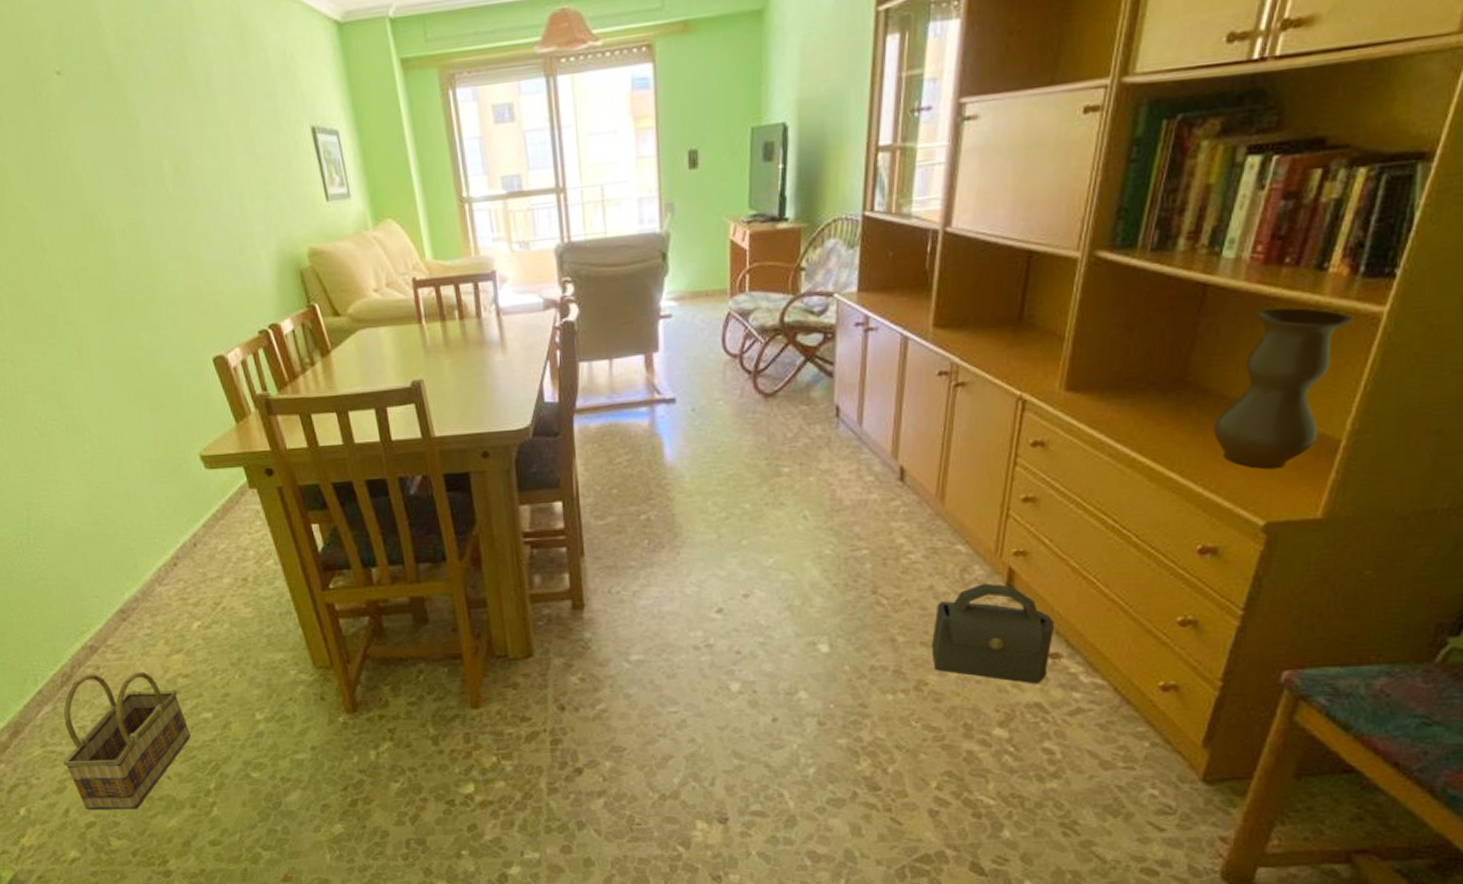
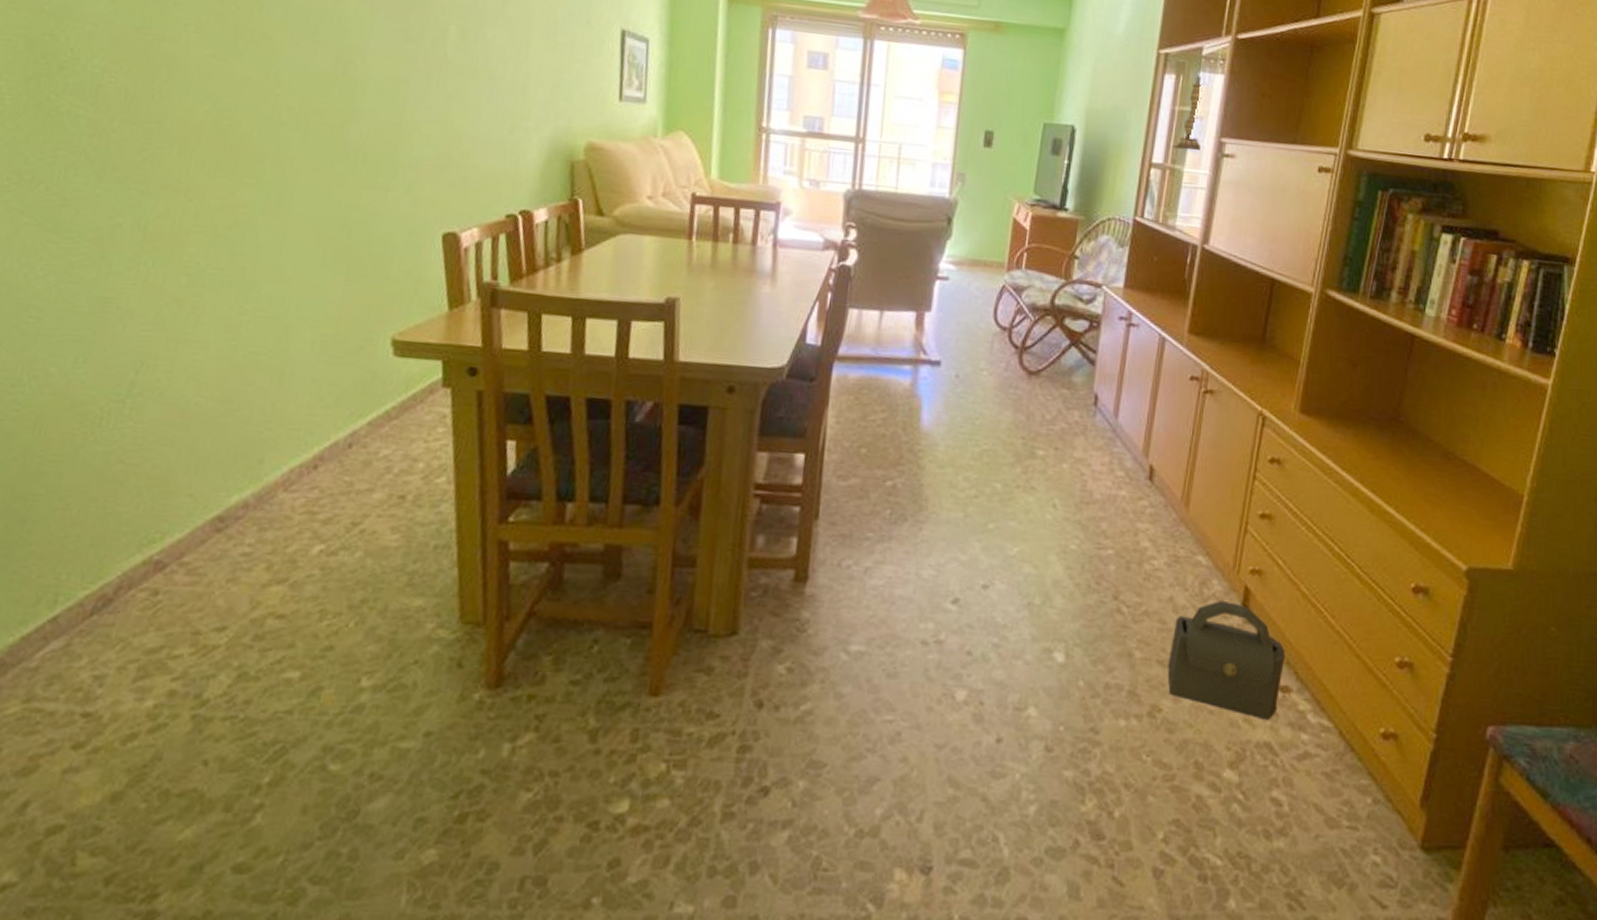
basket: present [63,671,191,810] -> none [47,600,261,810]
candlestick: none [901,28,937,124] -> present [1172,76,1204,151]
vase: present [1213,307,1354,470] -> none [1422,366,1527,516]

